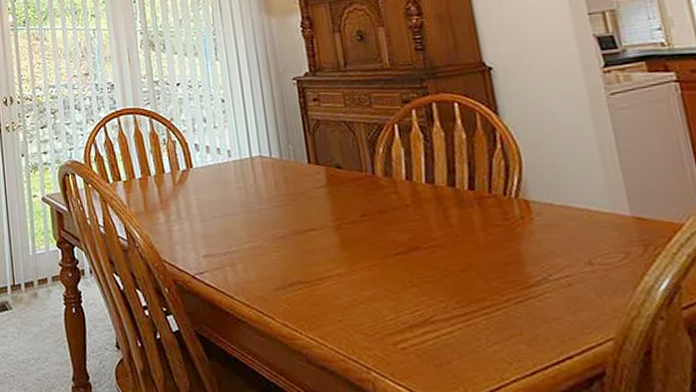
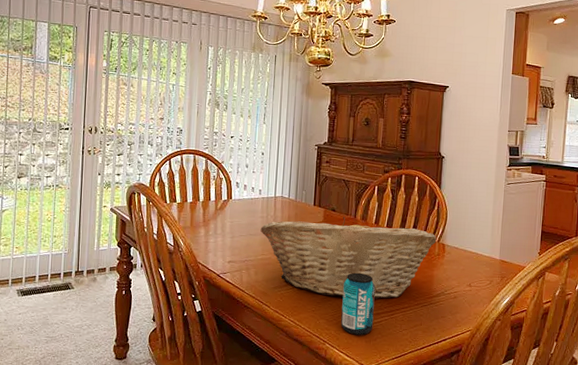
fruit basket: none [239,174,513,297] -> present [260,216,437,299]
beverage can: none [377,257,442,356] -> present [341,272,376,335]

